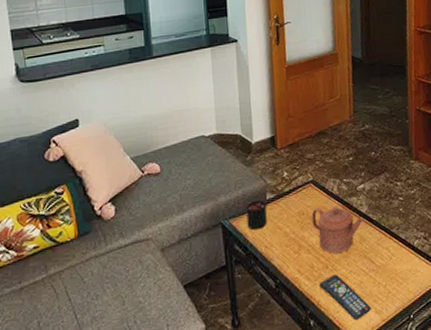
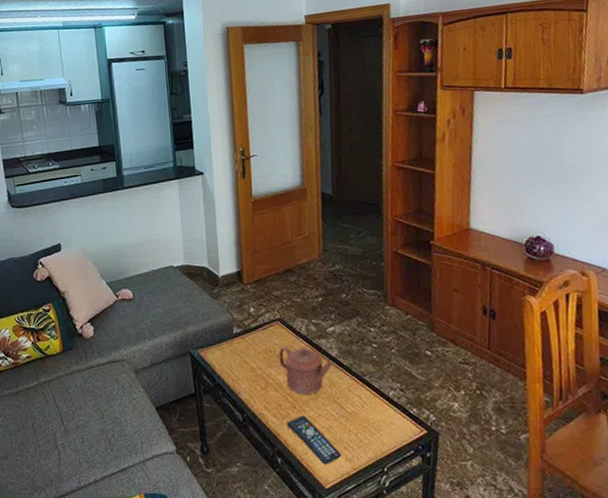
candle: present [246,199,267,231] -> none [213,333,234,363]

